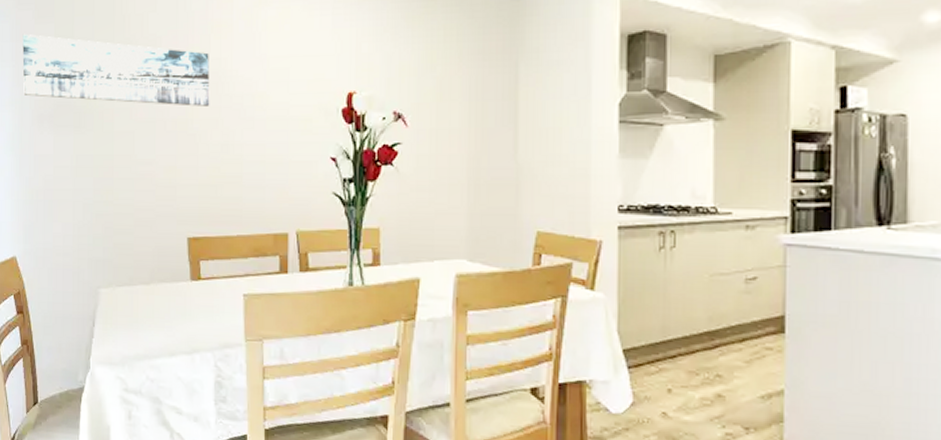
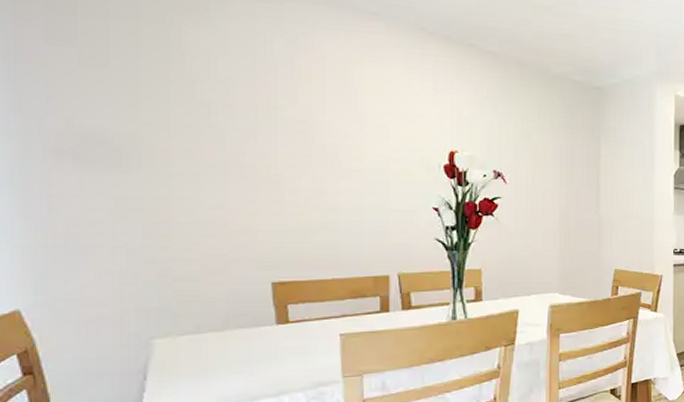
wall art: present [22,33,210,106] -> none [25,54,298,154]

